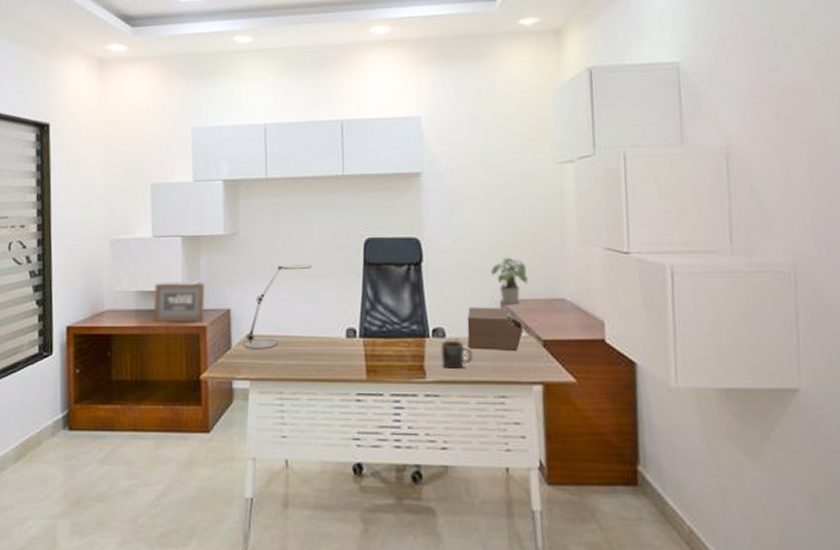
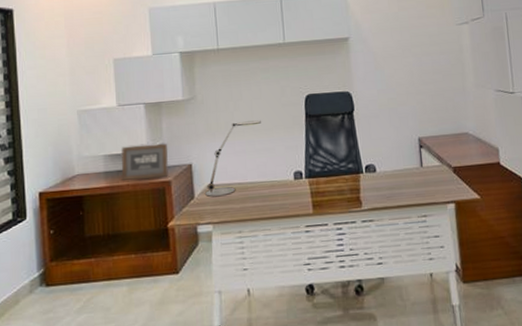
mug: present [441,340,473,370] -> none [373,173,399,198]
sewing box: present [467,307,524,352] -> none [392,144,438,180]
potted plant: present [491,259,528,305] -> none [409,103,439,141]

